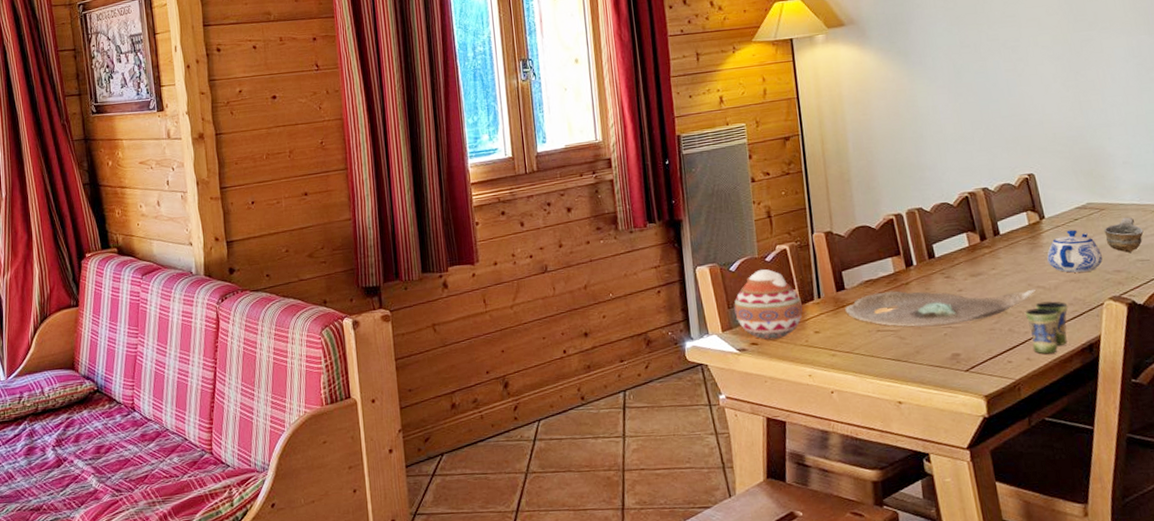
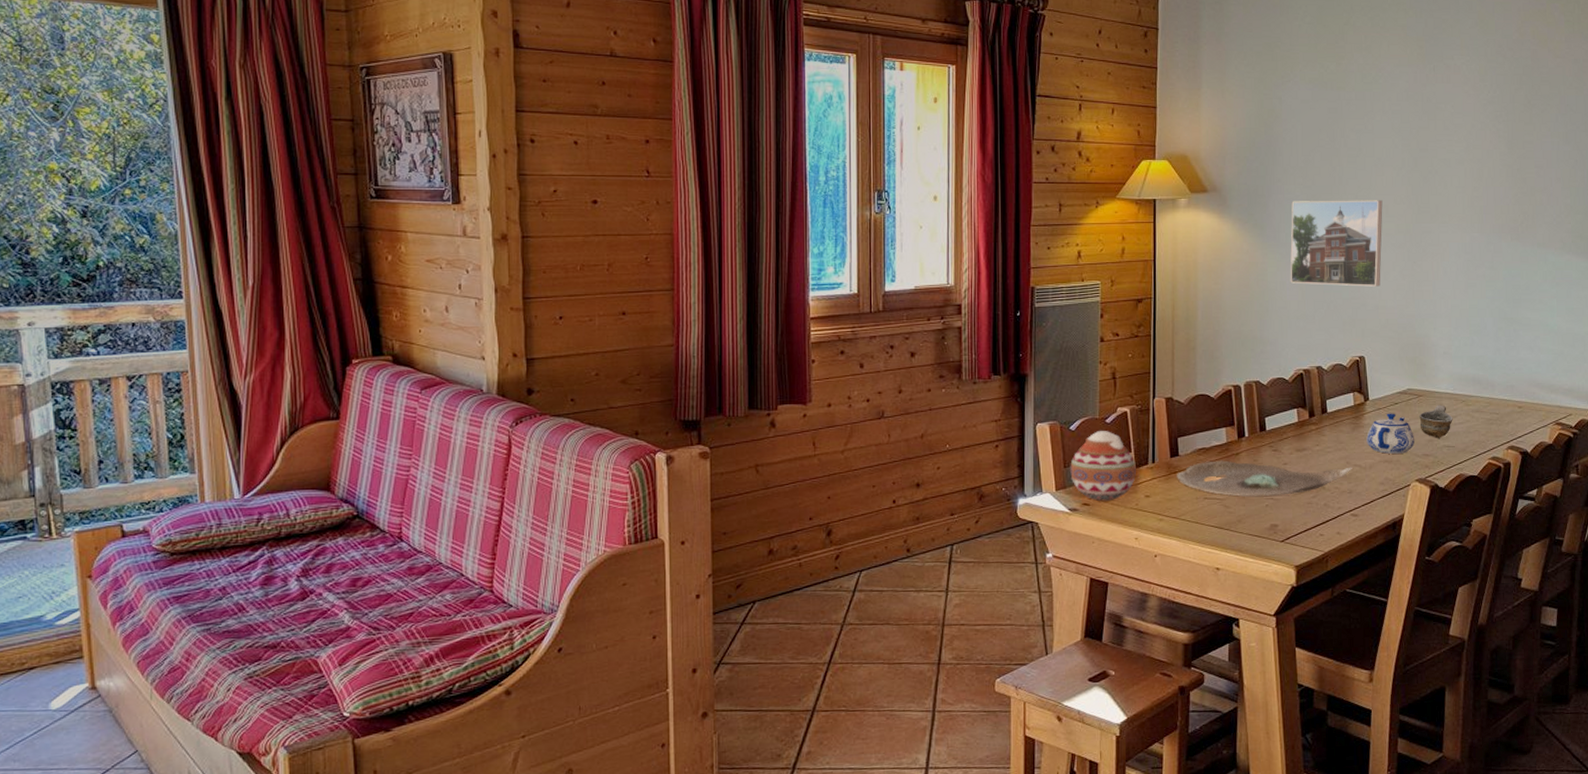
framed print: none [934,13,1042,107] -> present [1290,200,1383,287]
cup: present [1025,301,1068,354] -> none [1340,479,1379,530]

